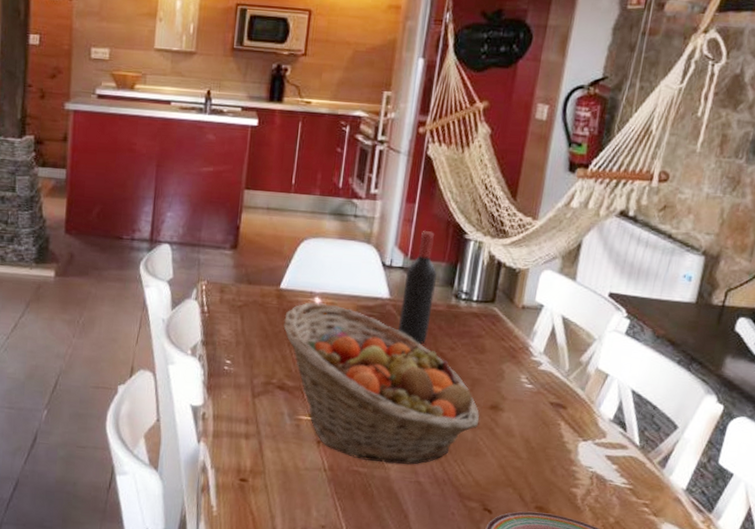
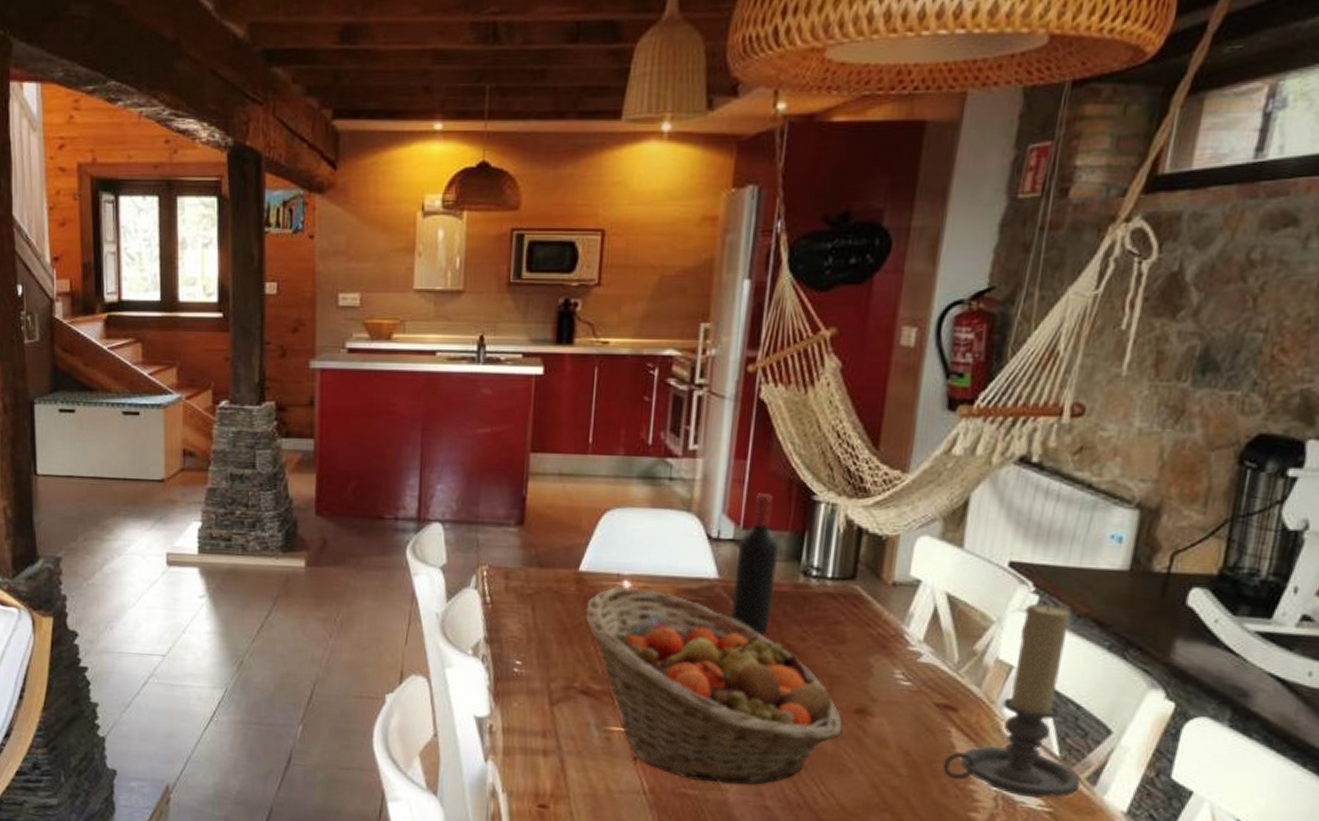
candle holder: none [553,326,654,478] -> present [942,603,1081,799]

